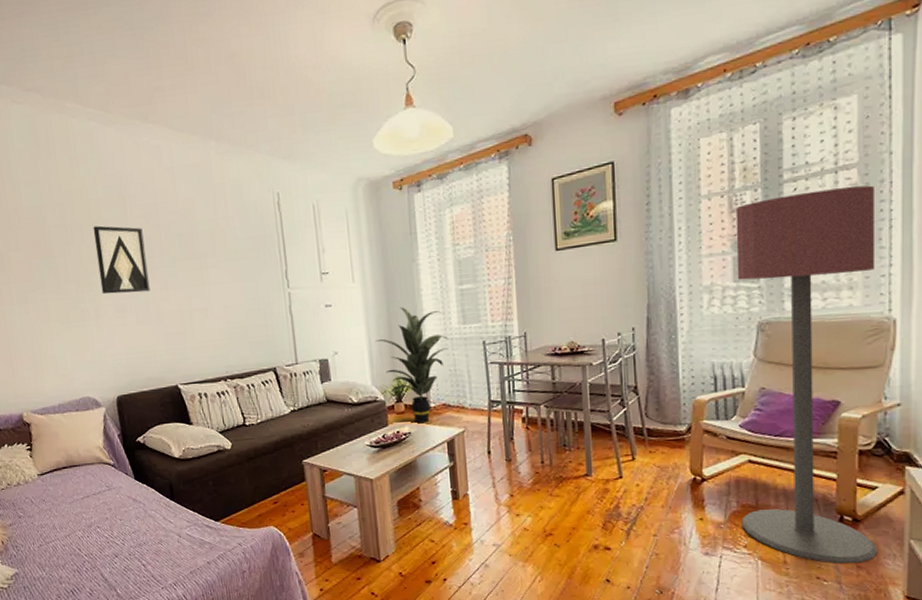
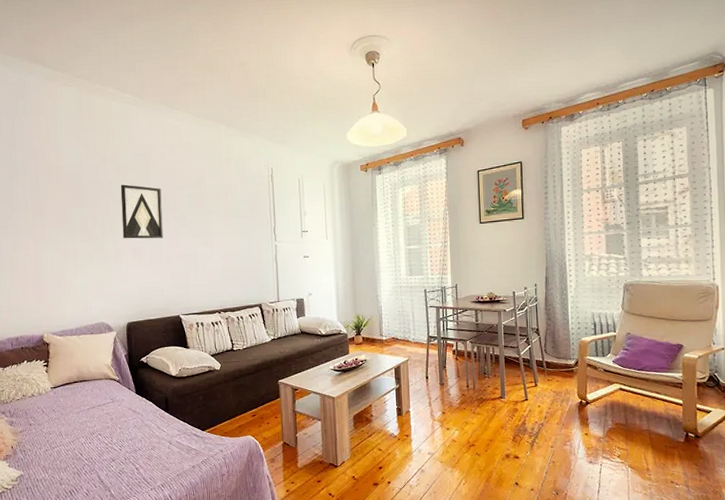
indoor plant: present [376,307,448,424] -> none [342,260,398,353]
floor lamp: present [735,185,878,564] -> none [607,190,714,471]

